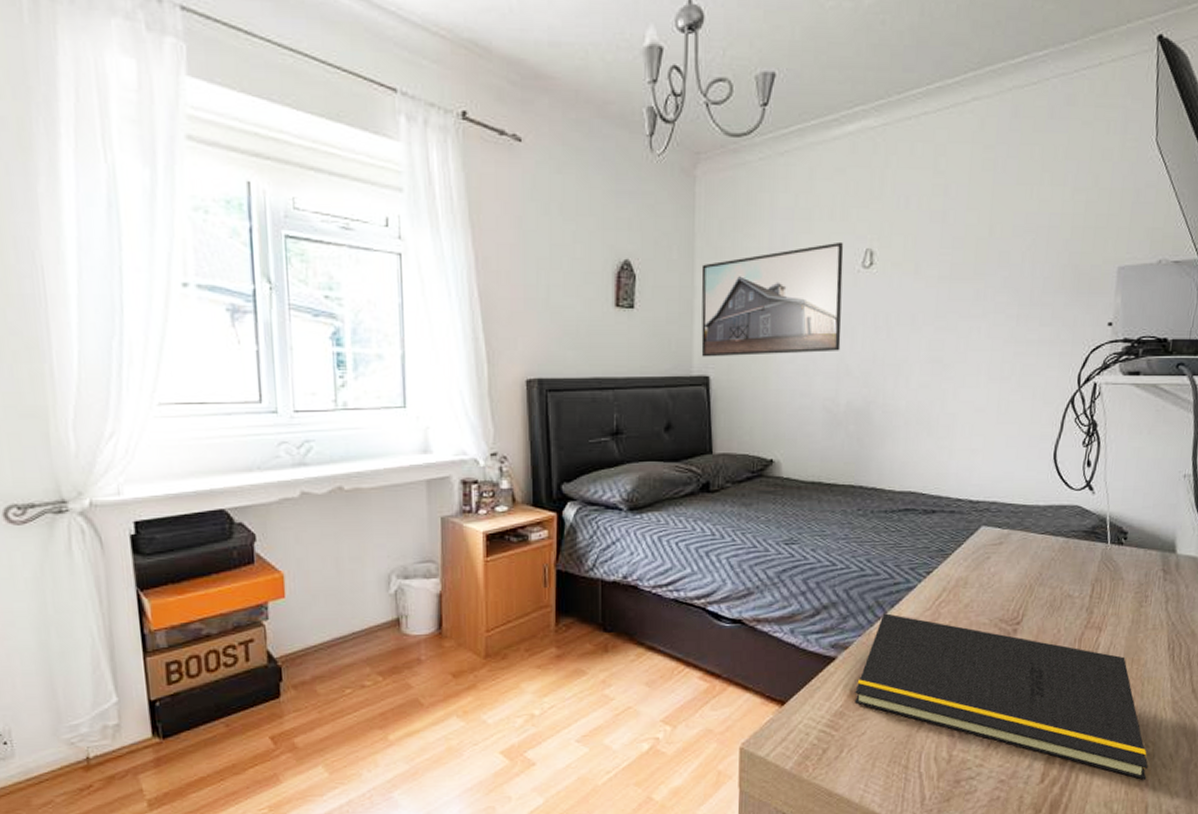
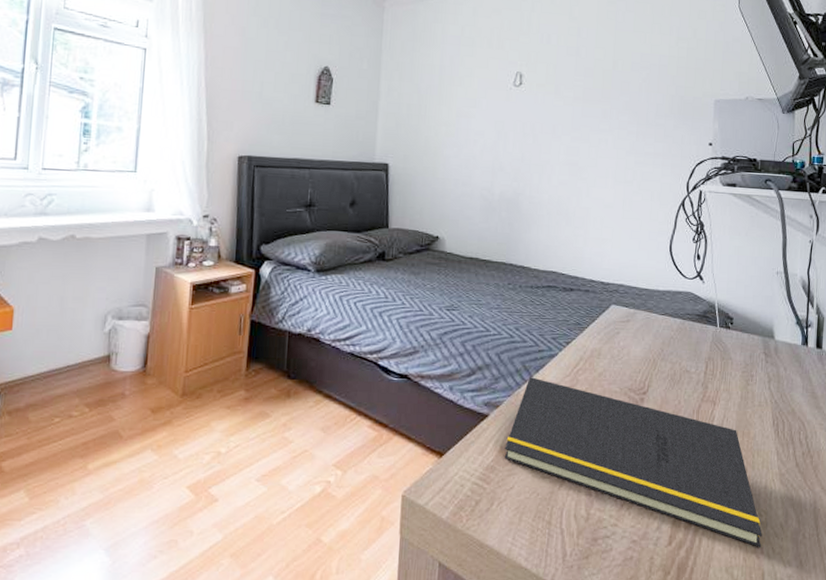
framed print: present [701,241,844,357] -> none [383,64,499,151]

